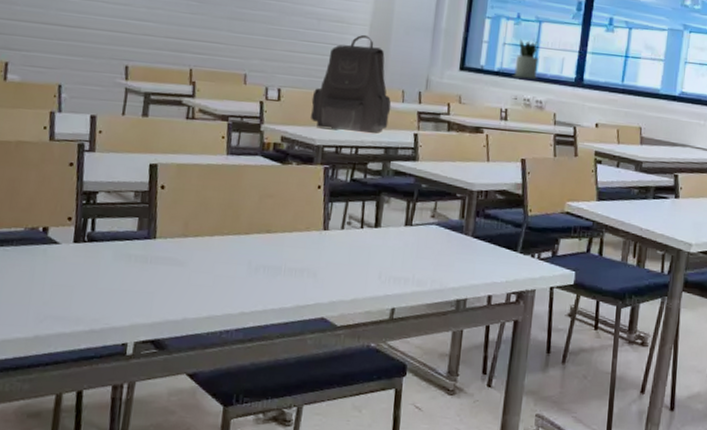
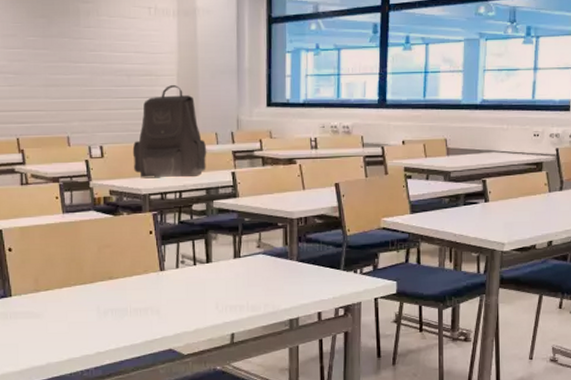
planter: present [512,38,540,80] -> none [317,68,343,107]

